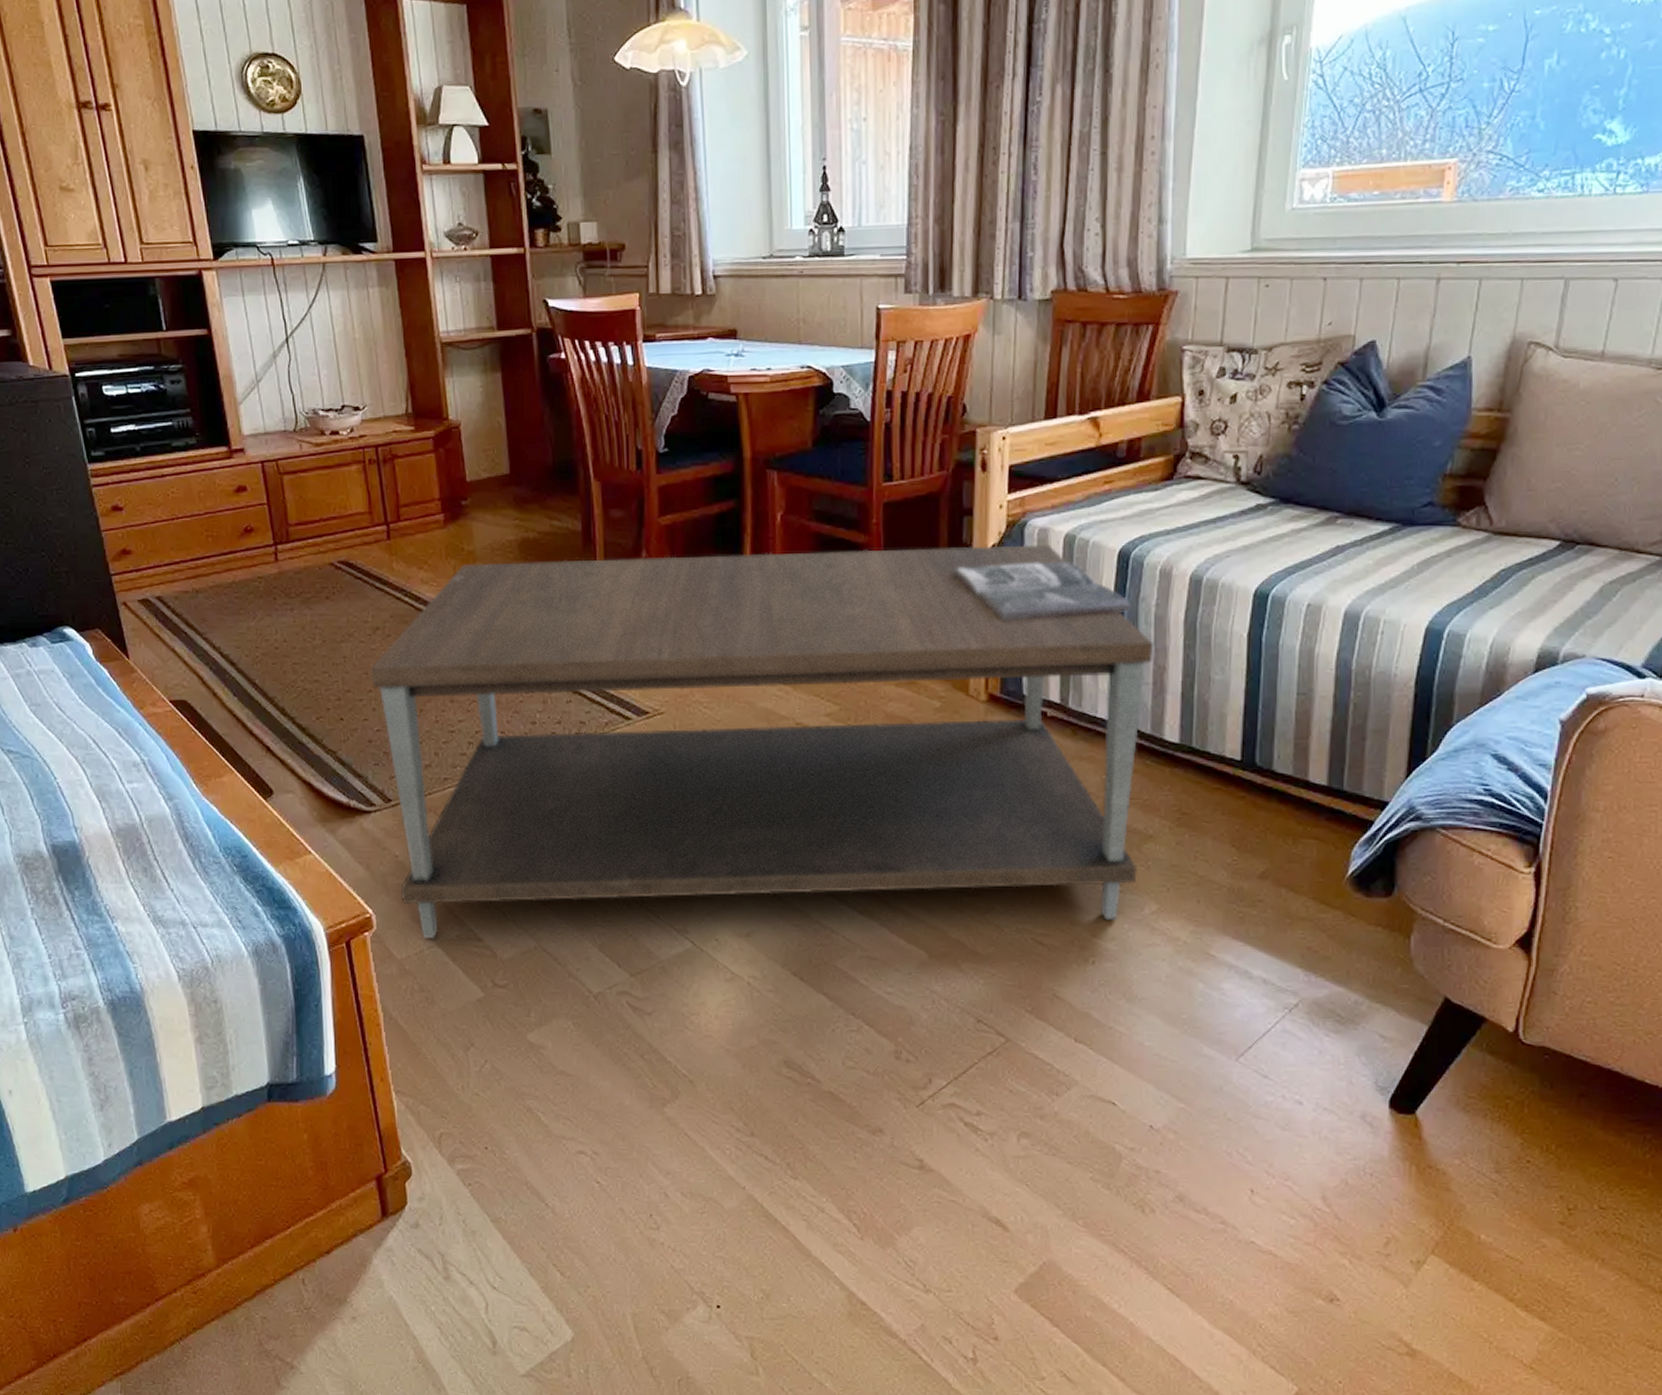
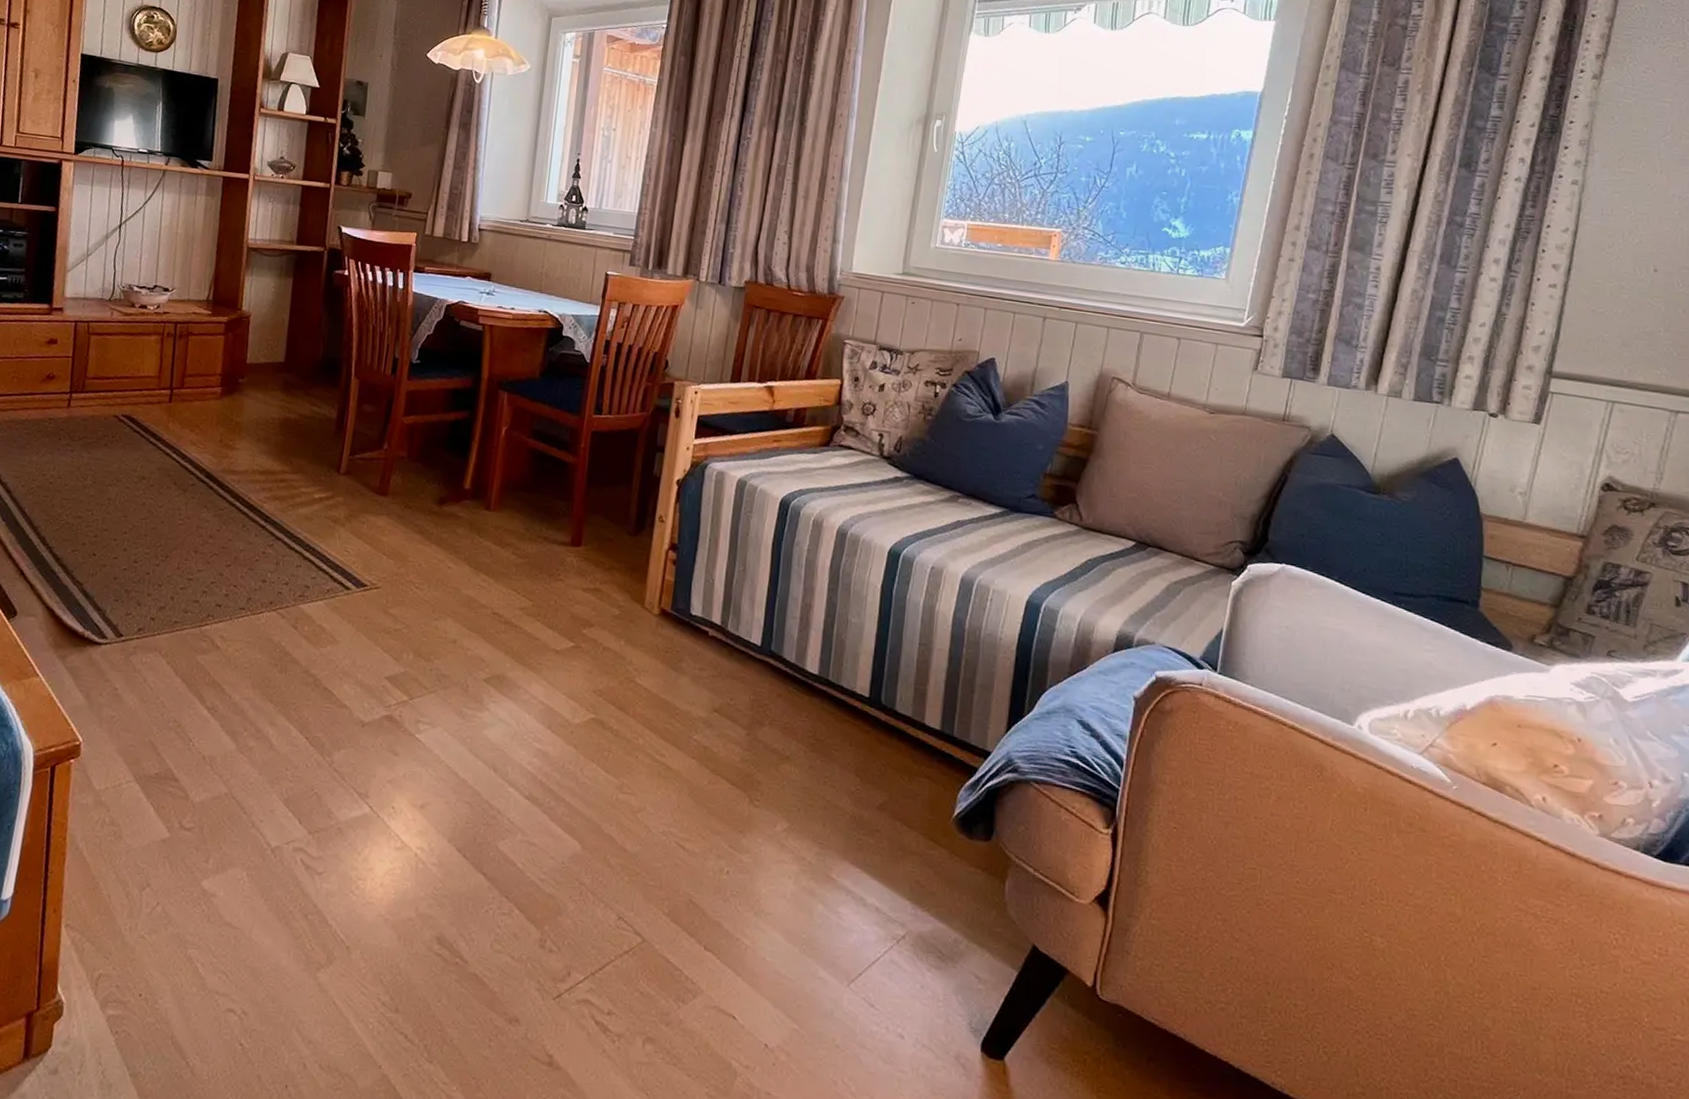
coffee table: present [371,544,1154,938] -> none [112,432,804,833]
magazine: present [953,561,1132,620] -> none [642,495,788,553]

